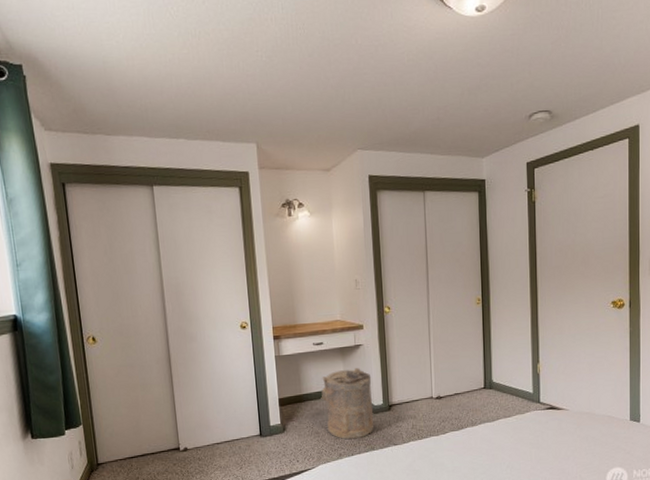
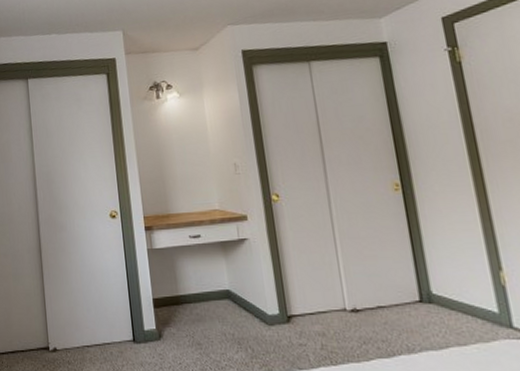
laundry hamper: present [321,368,374,440] -> none [201,267,270,357]

